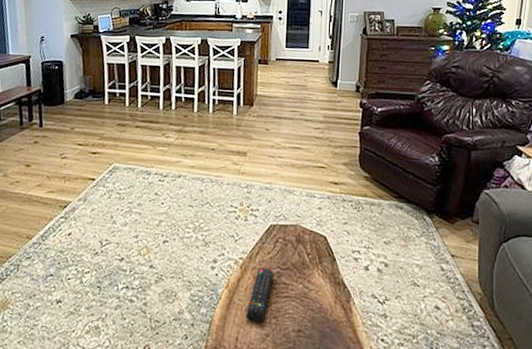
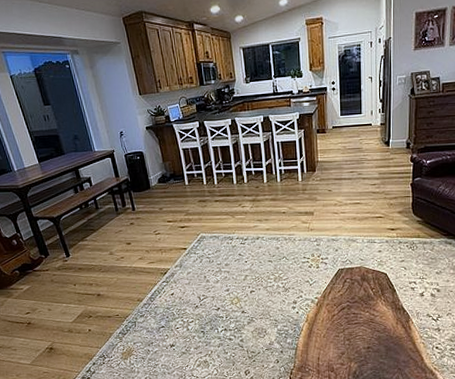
remote control: present [246,267,273,323] -> none [324,303,344,345]

